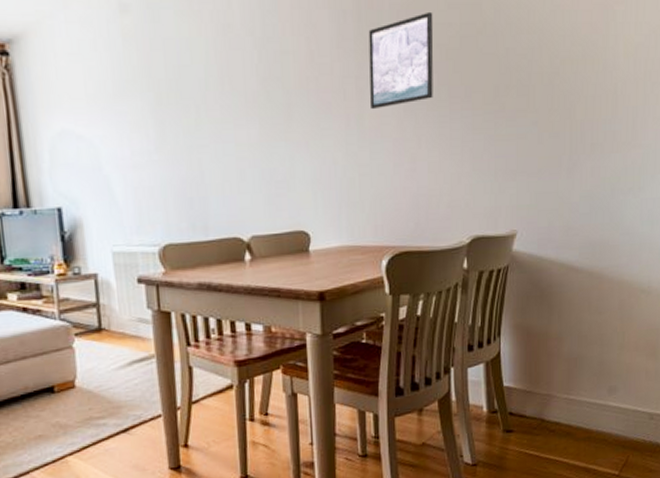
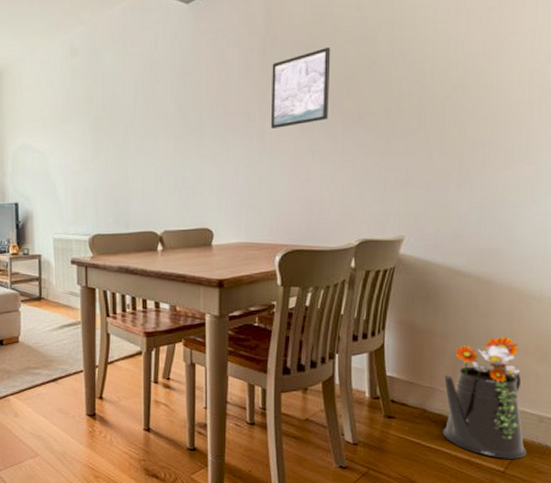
watering can: none [560,333,638,462] -> present [442,336,526,459]

